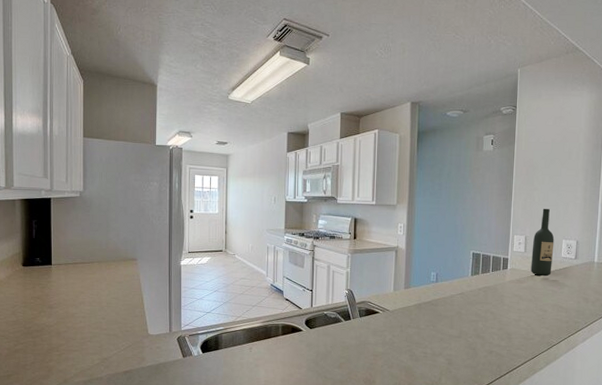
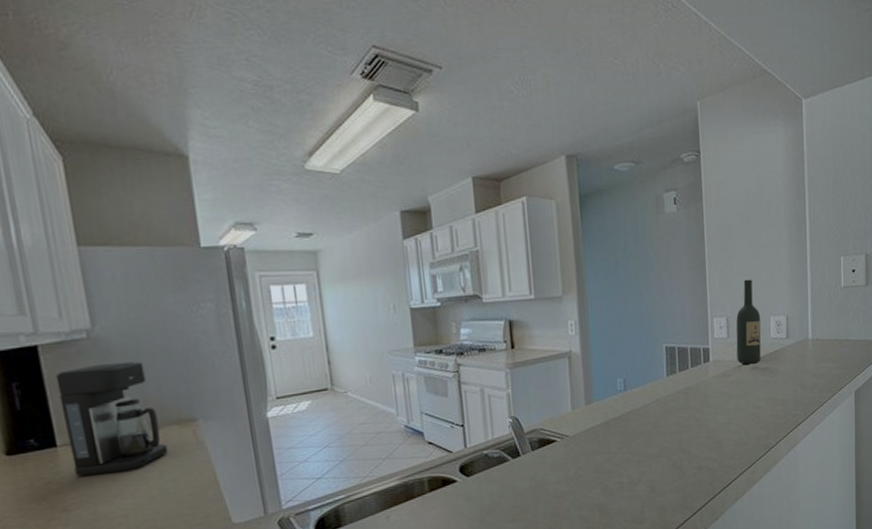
coffee maker: none [58,215,116,288] -> present [55,361,168,476]

